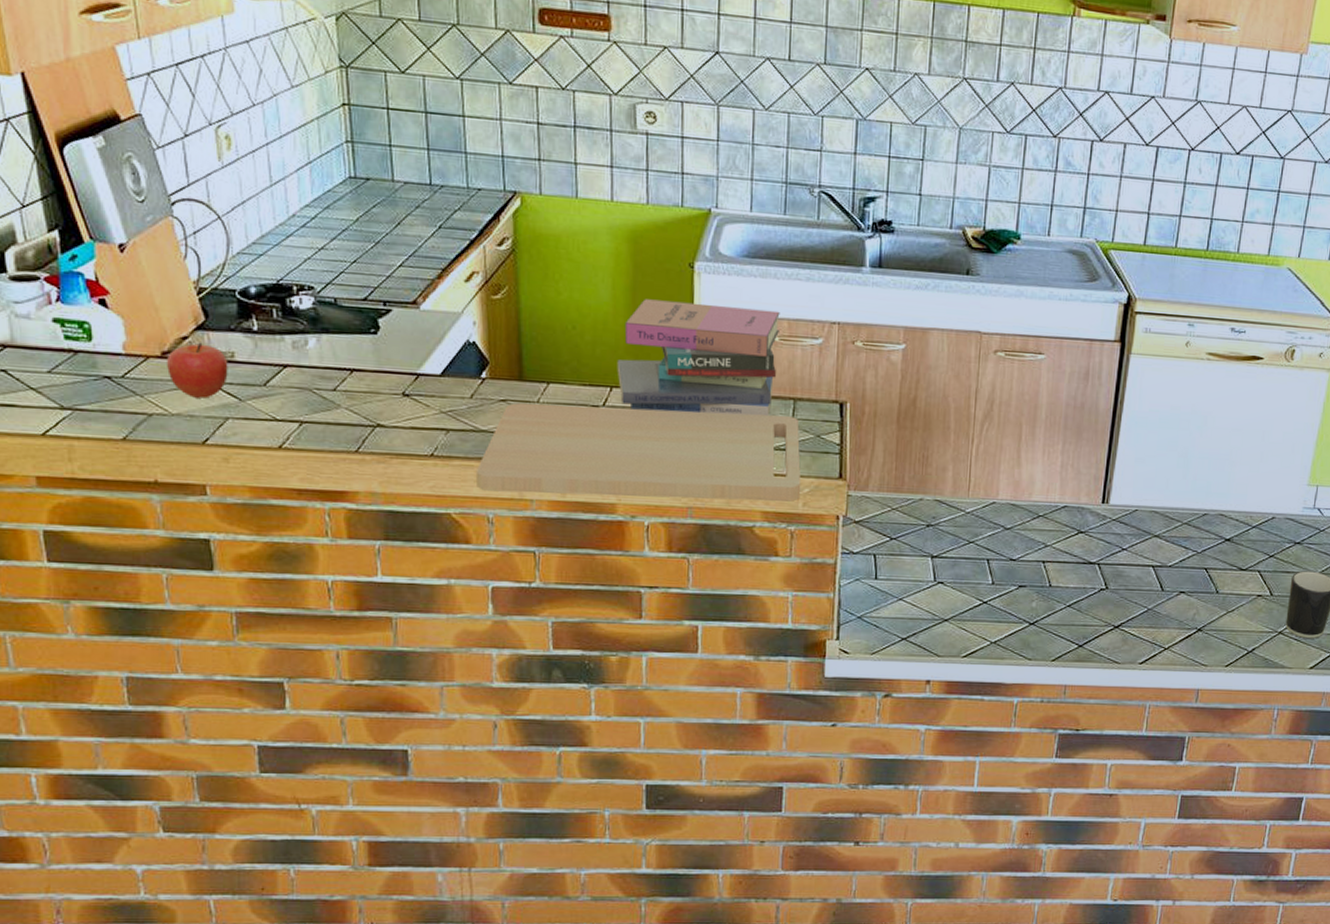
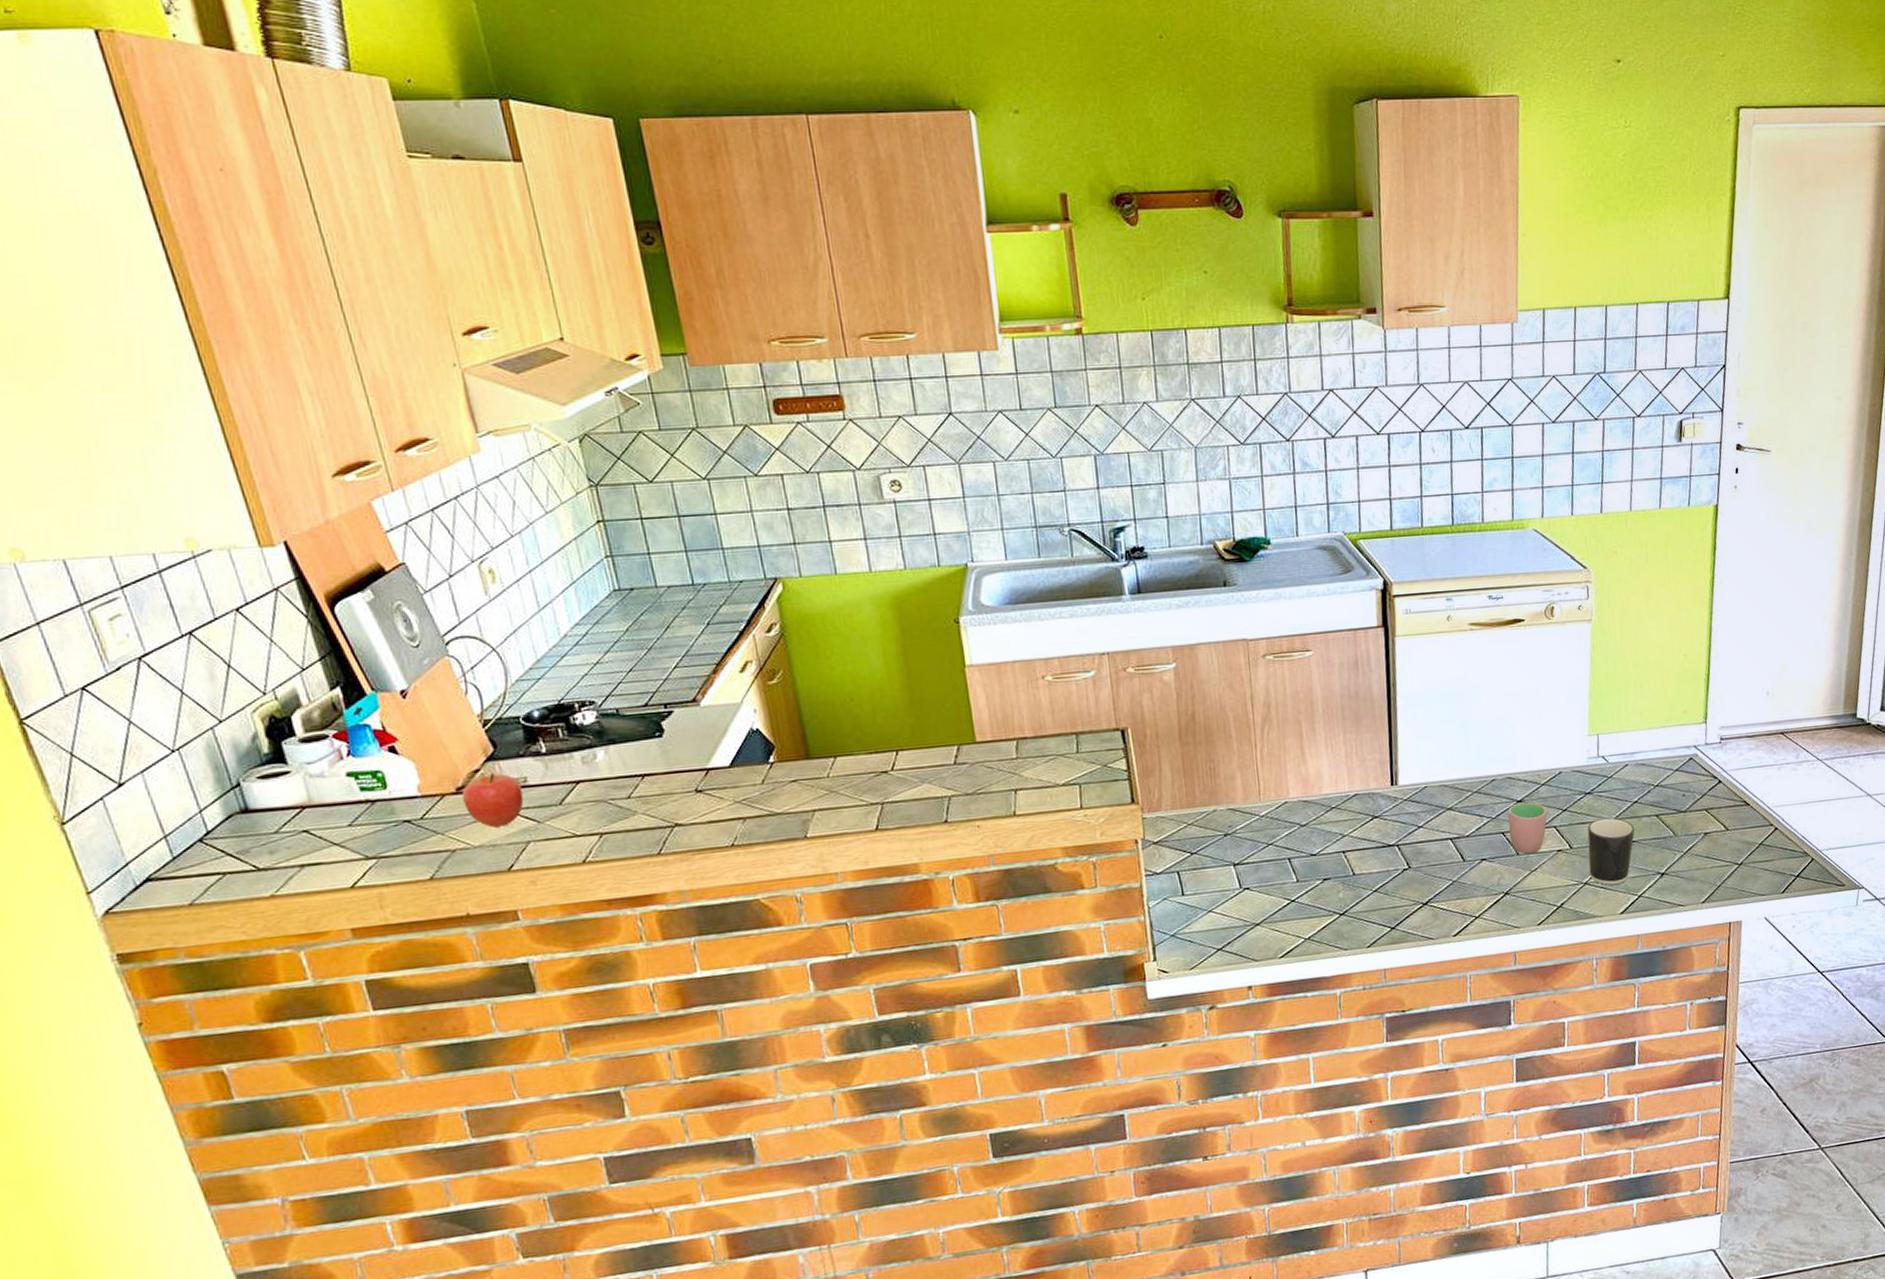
cutting board: present [475,403,801,502] -> none [777,750,1097,872]
books: present [617,299,780,417] -> none [898,651,1055,769]
cup: none [1212,541,1253,594] -> present [1508,802,1547,854]

